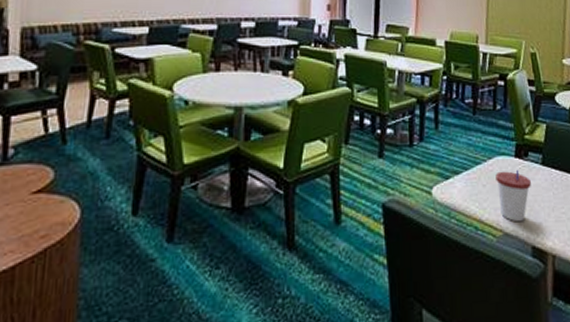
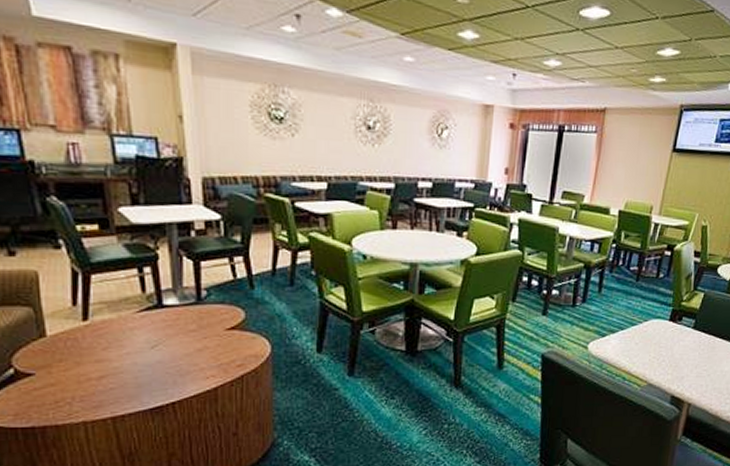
cup: present [495,169,531,221] -> none [648,331,680,374]

